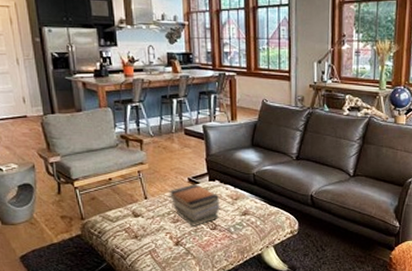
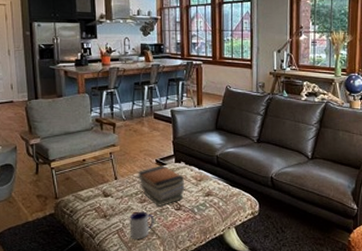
mug: none [162,231,189,260] -> present [129,211,155,239]

